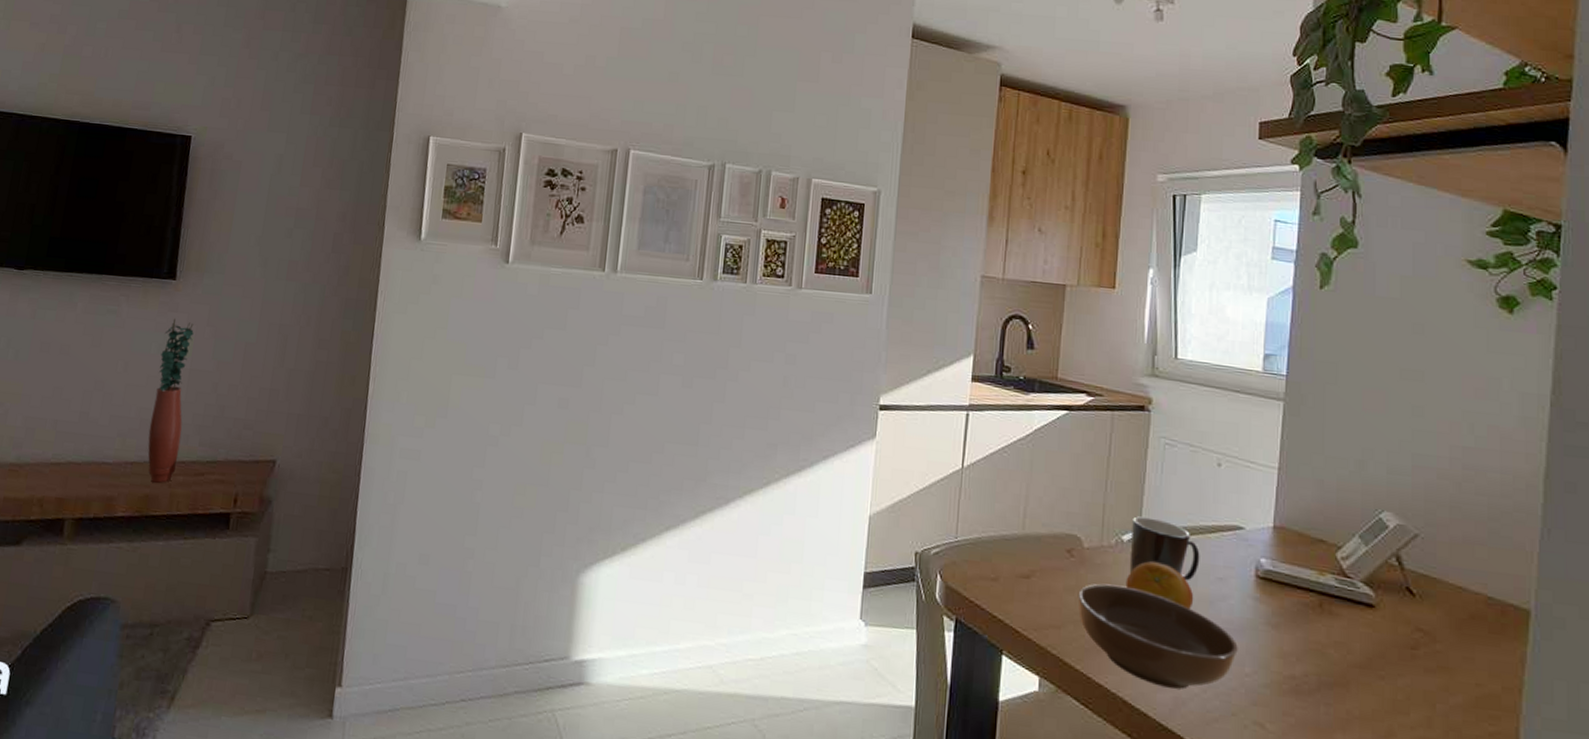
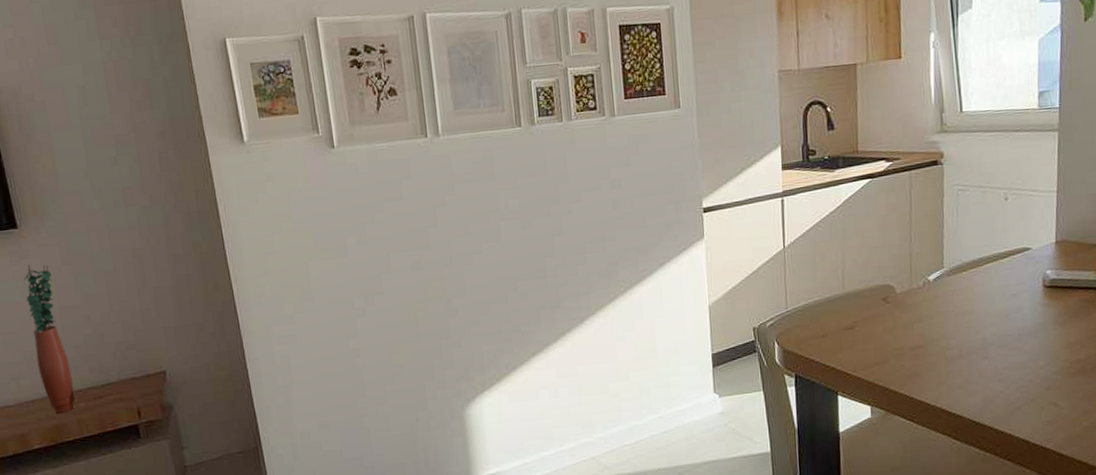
bowl: present [1078,583,1238,689] -> none [895,318,1032,392]
fruit: present [1125,561,1194,609] -> none [935,292,993,325]
mug: present [1129,516,1200,581] -> none [935,256,996,308]

